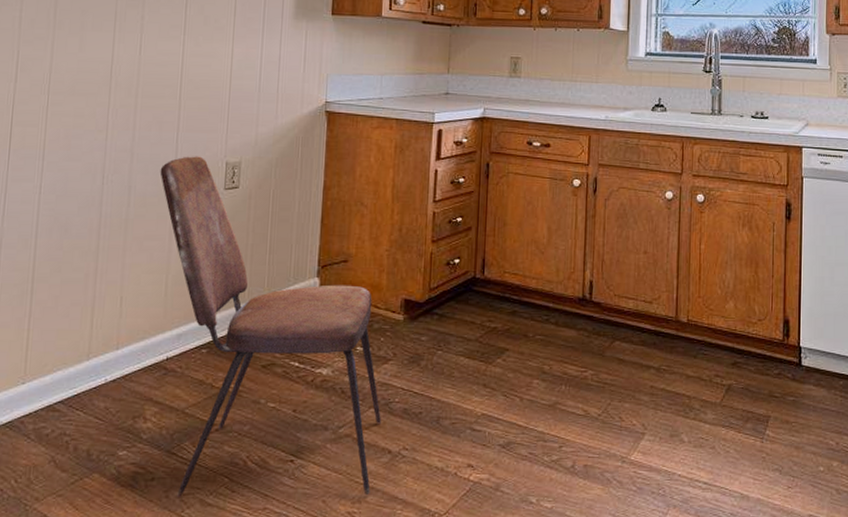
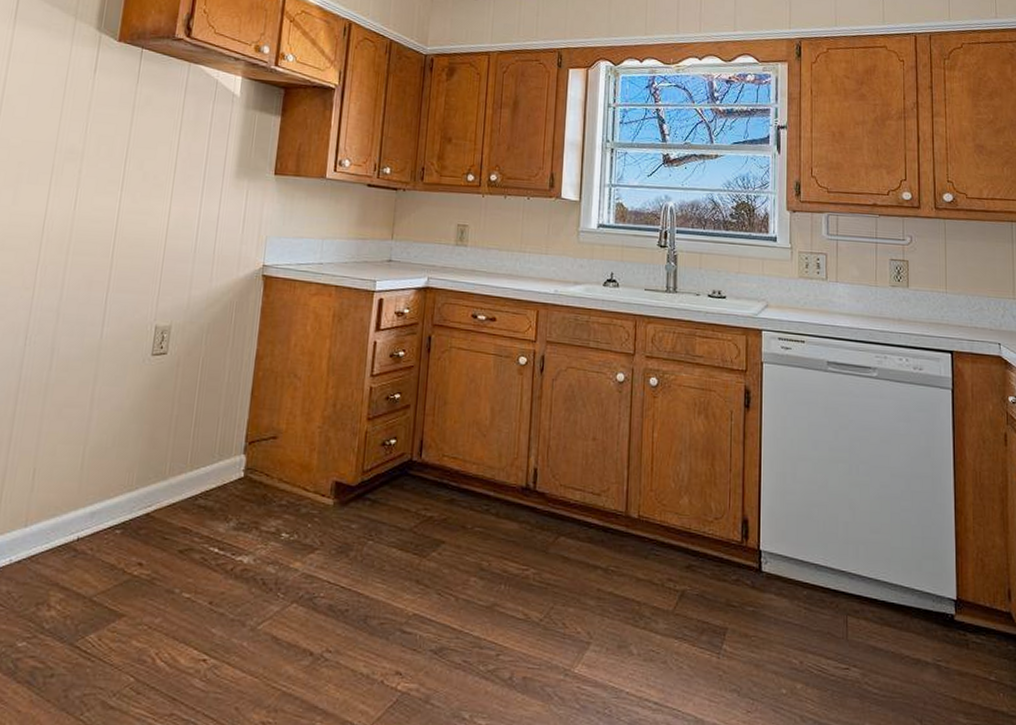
dining chair: present [160,156,382,498] -> none [75,318,305,702]

